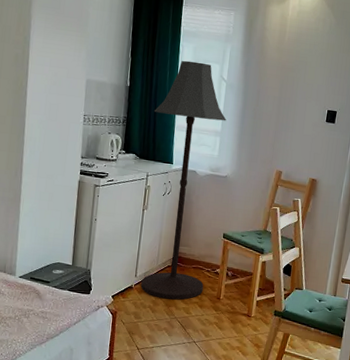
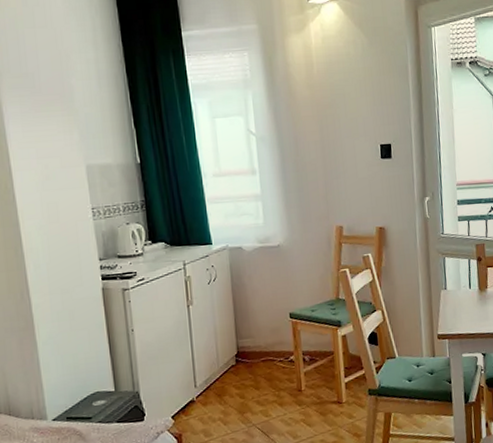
floor lamp: present [140,60,227,300] -> none [176,118,280,406]

